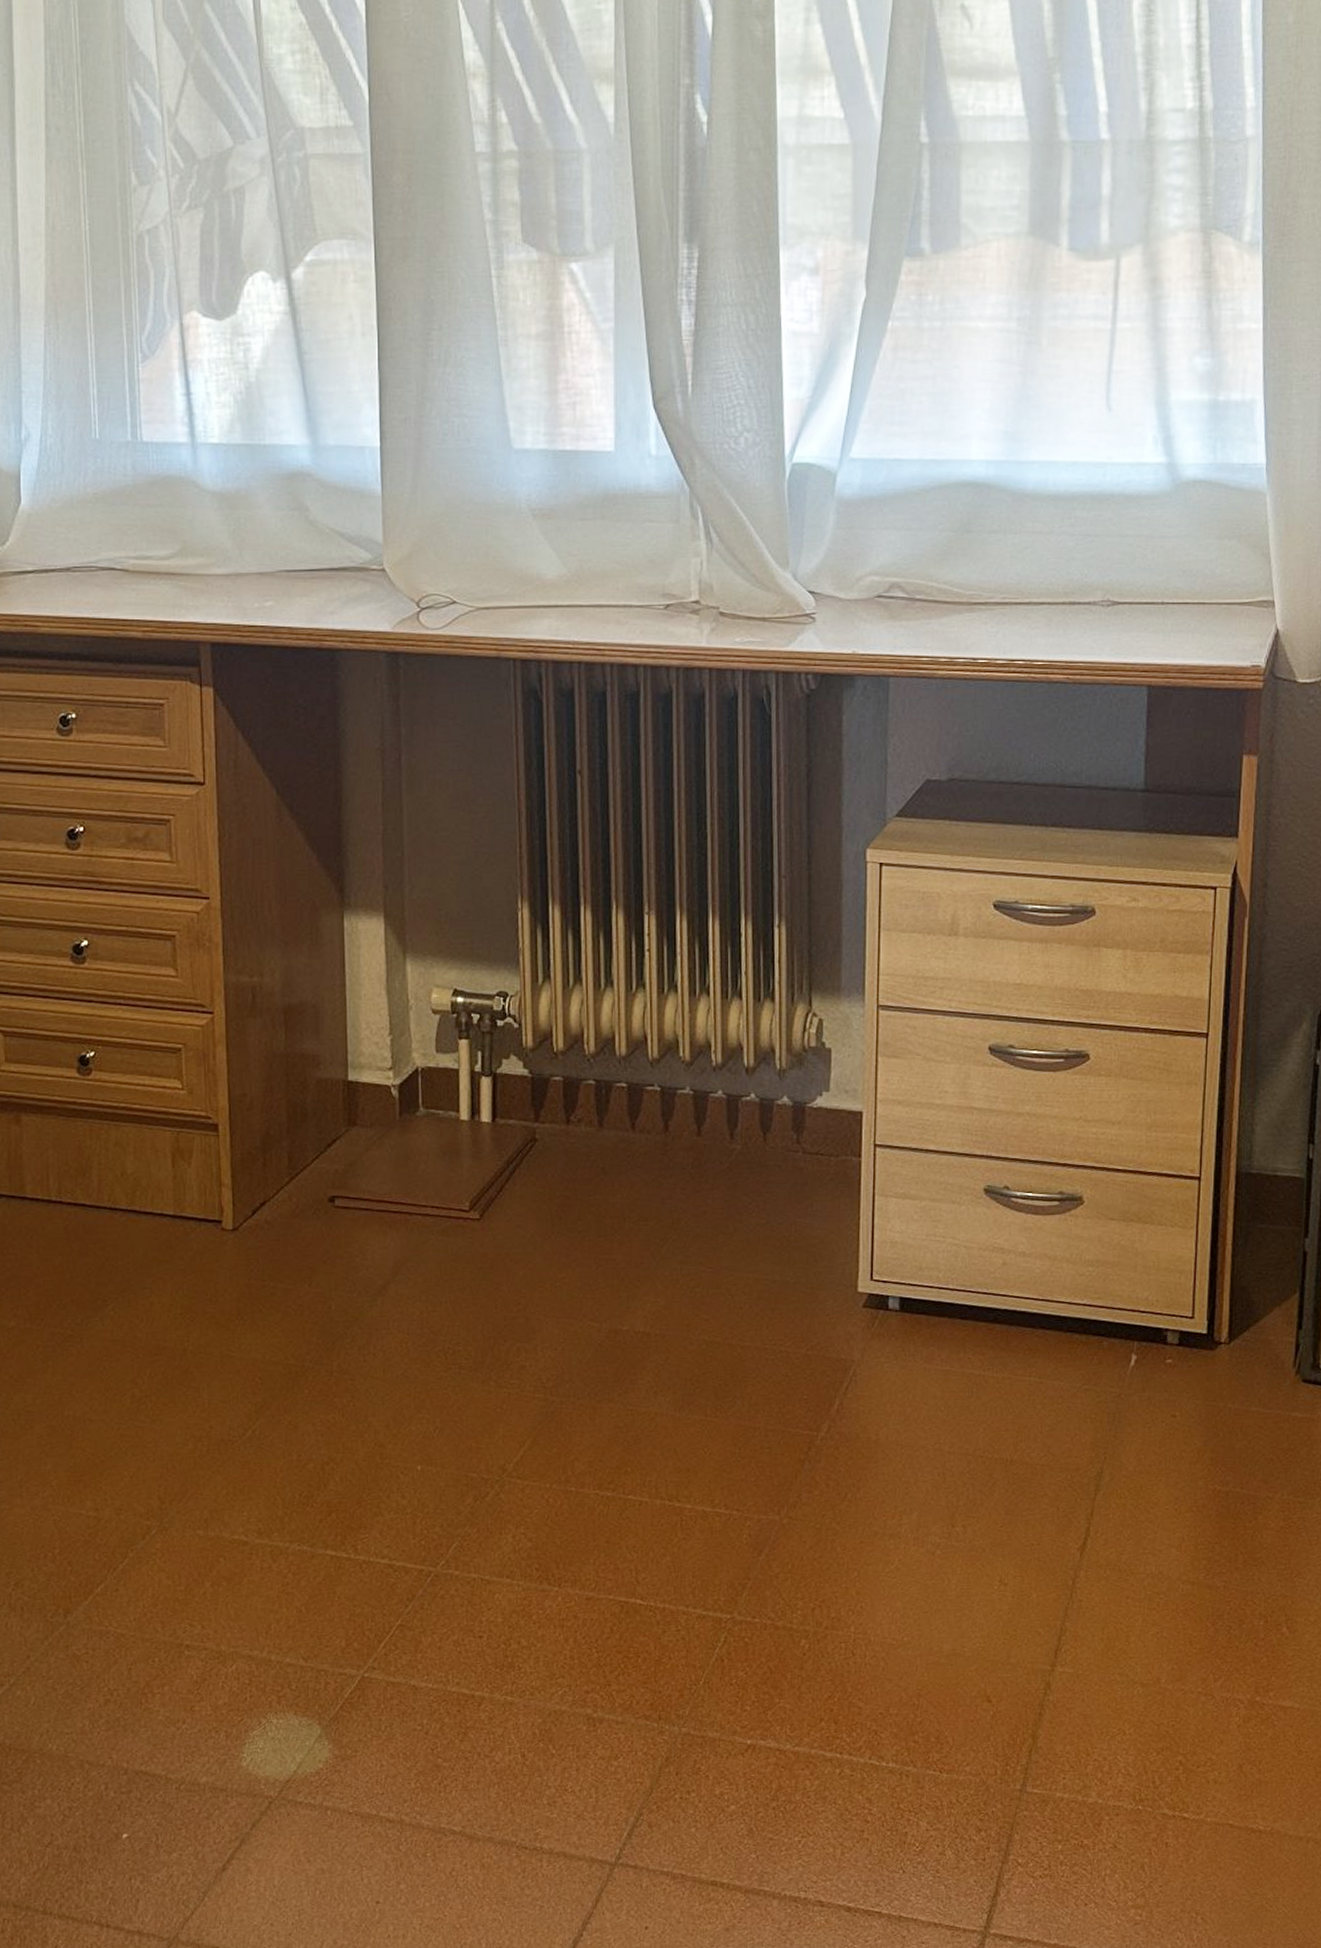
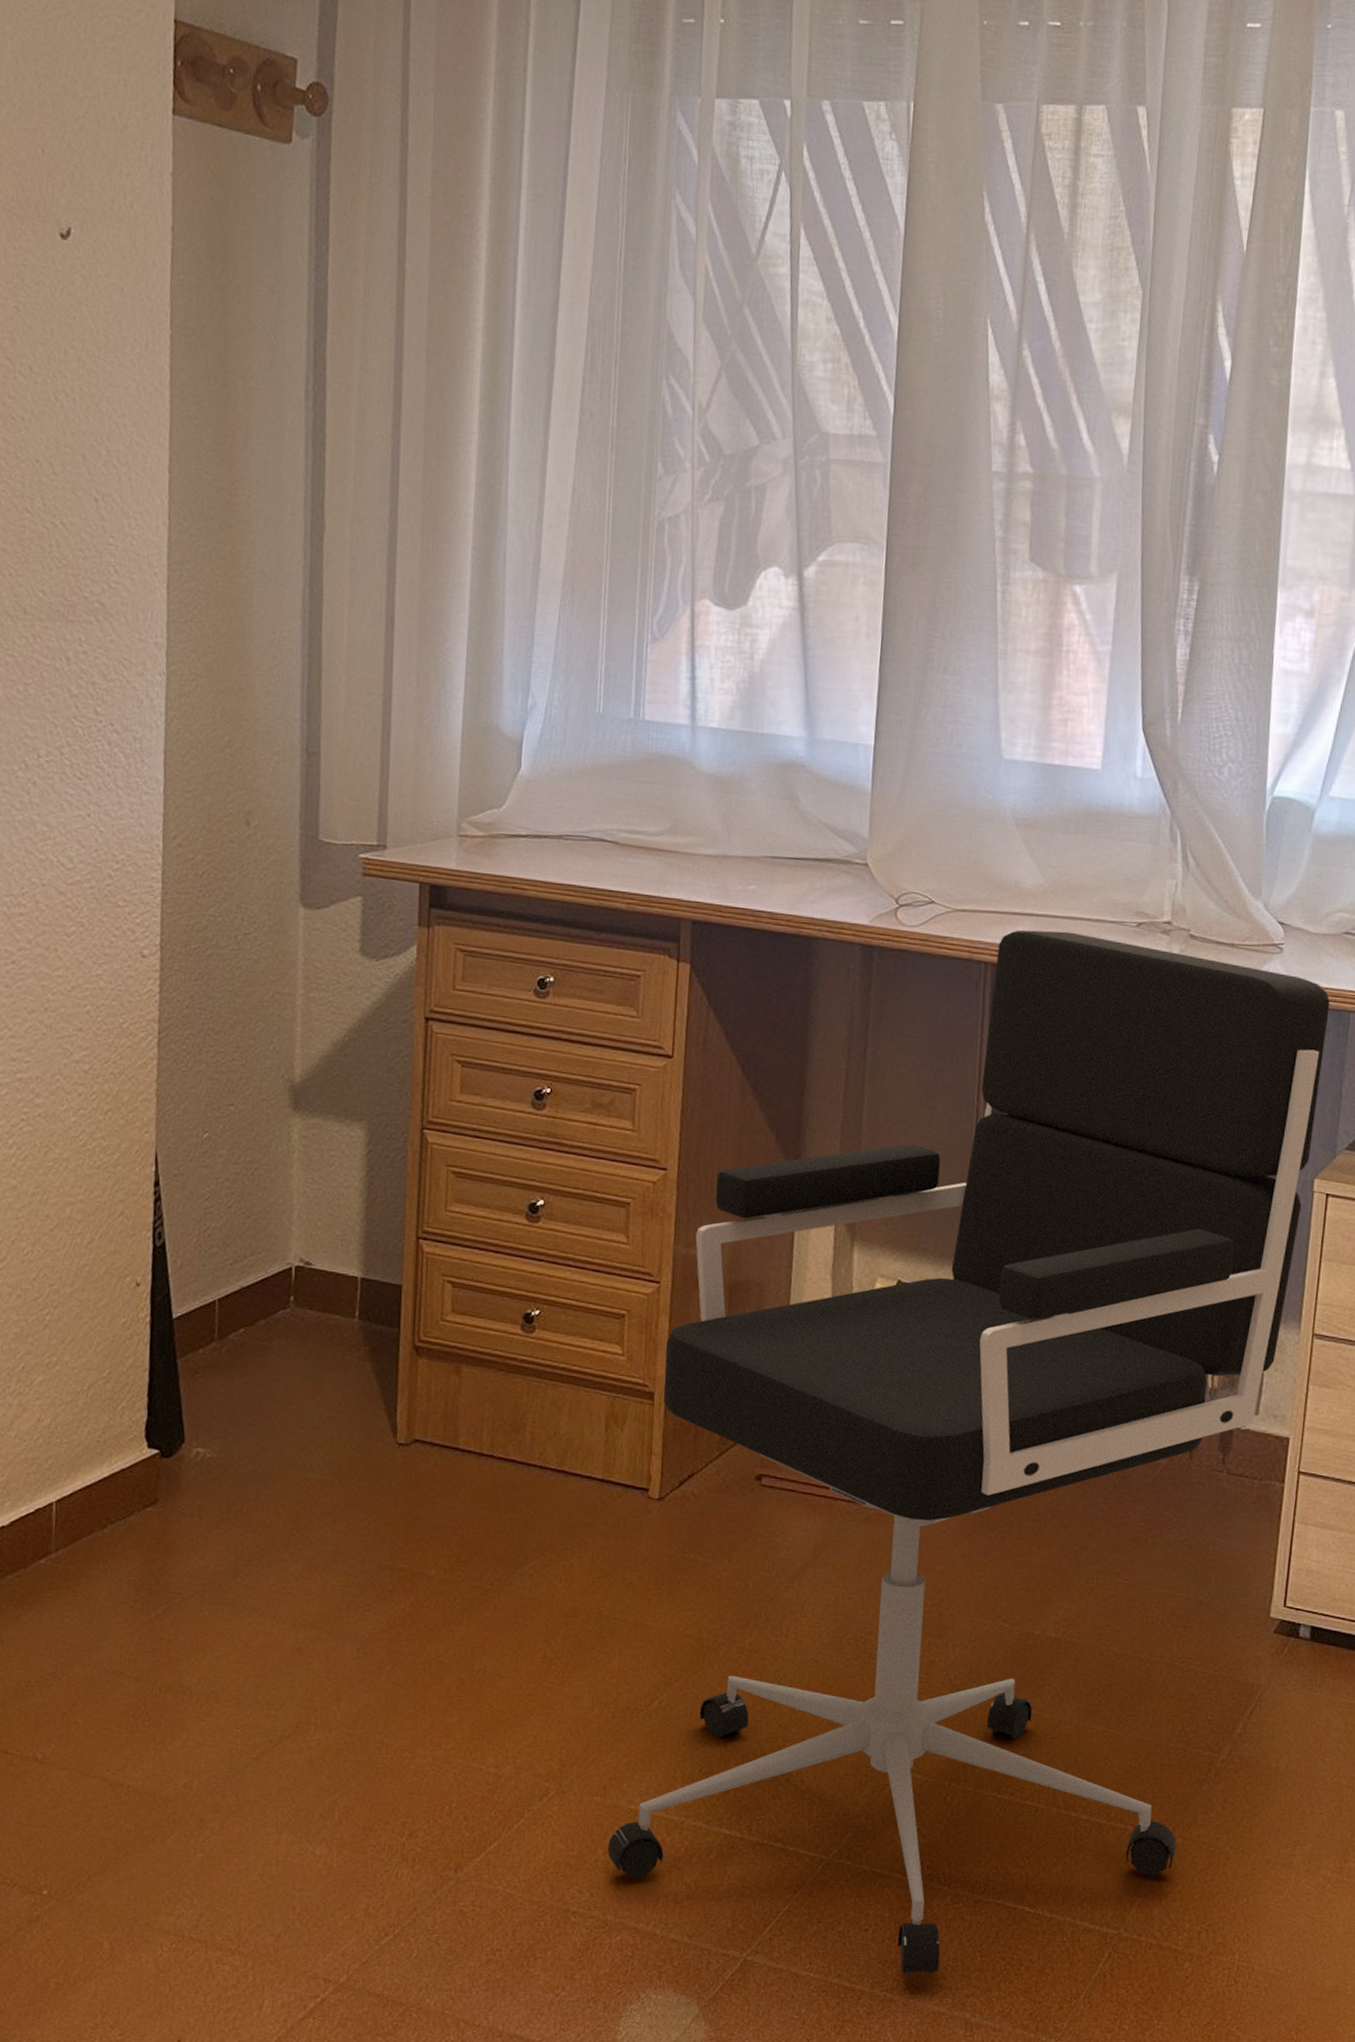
office chair: none [215,620,868,1677] -> present [607,930,1330,1974]

